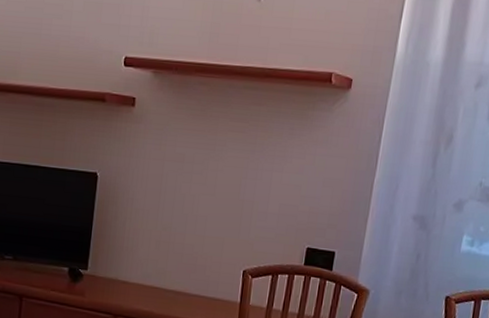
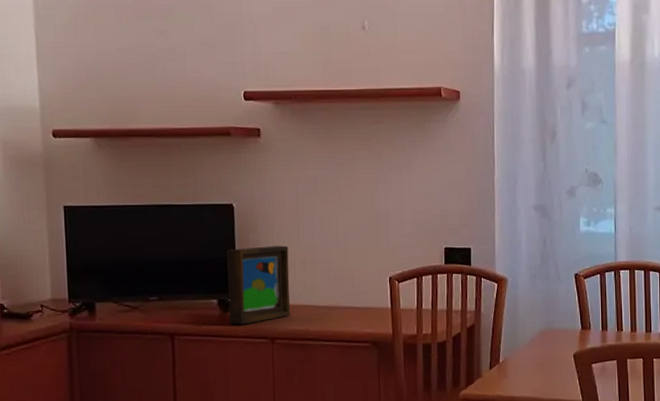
picture frame: none [77,218,146,297] -> present [227,245,291,325]

